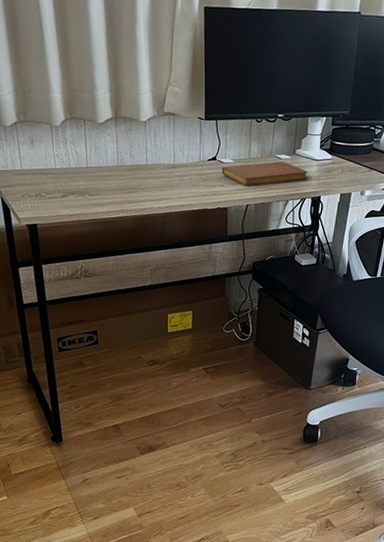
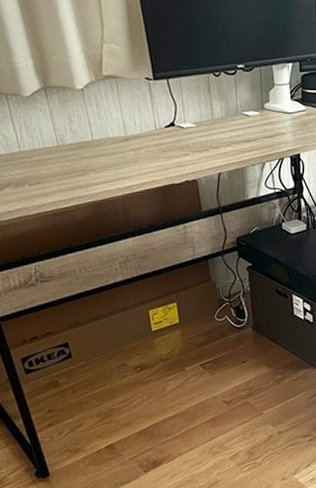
notebook: present [221,161,308,186] -> none [183,118,282,152]

